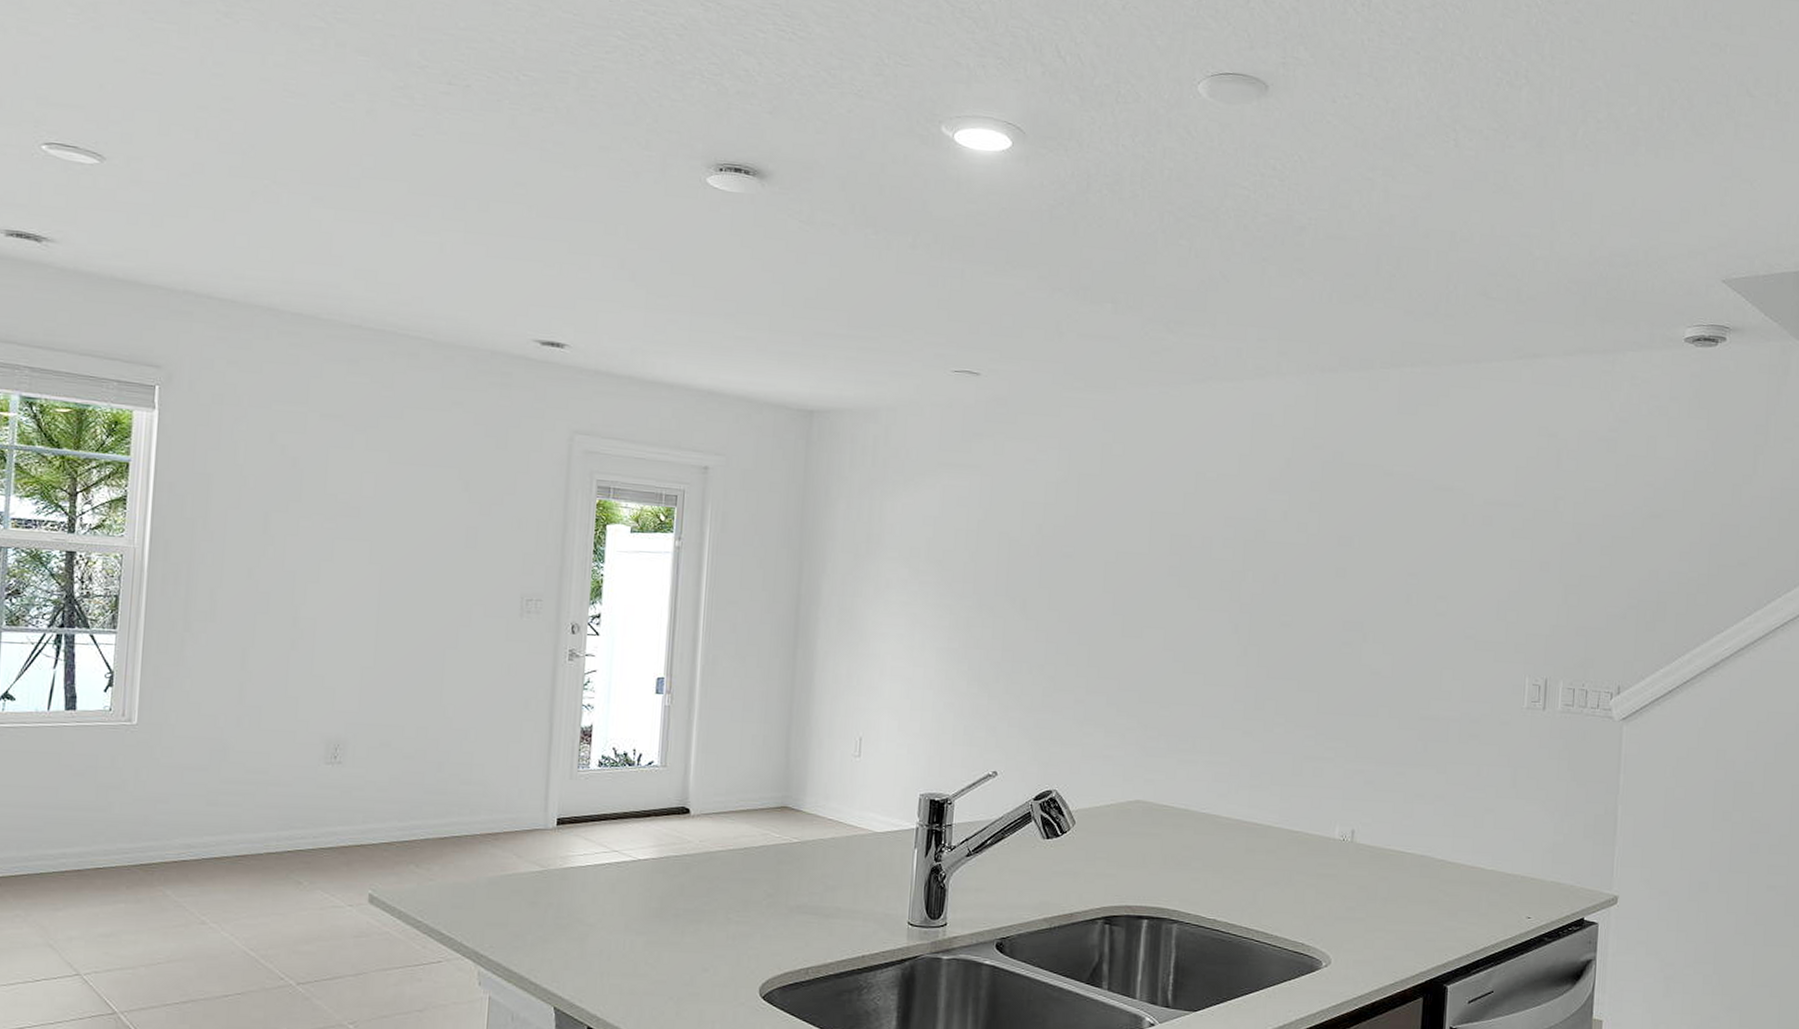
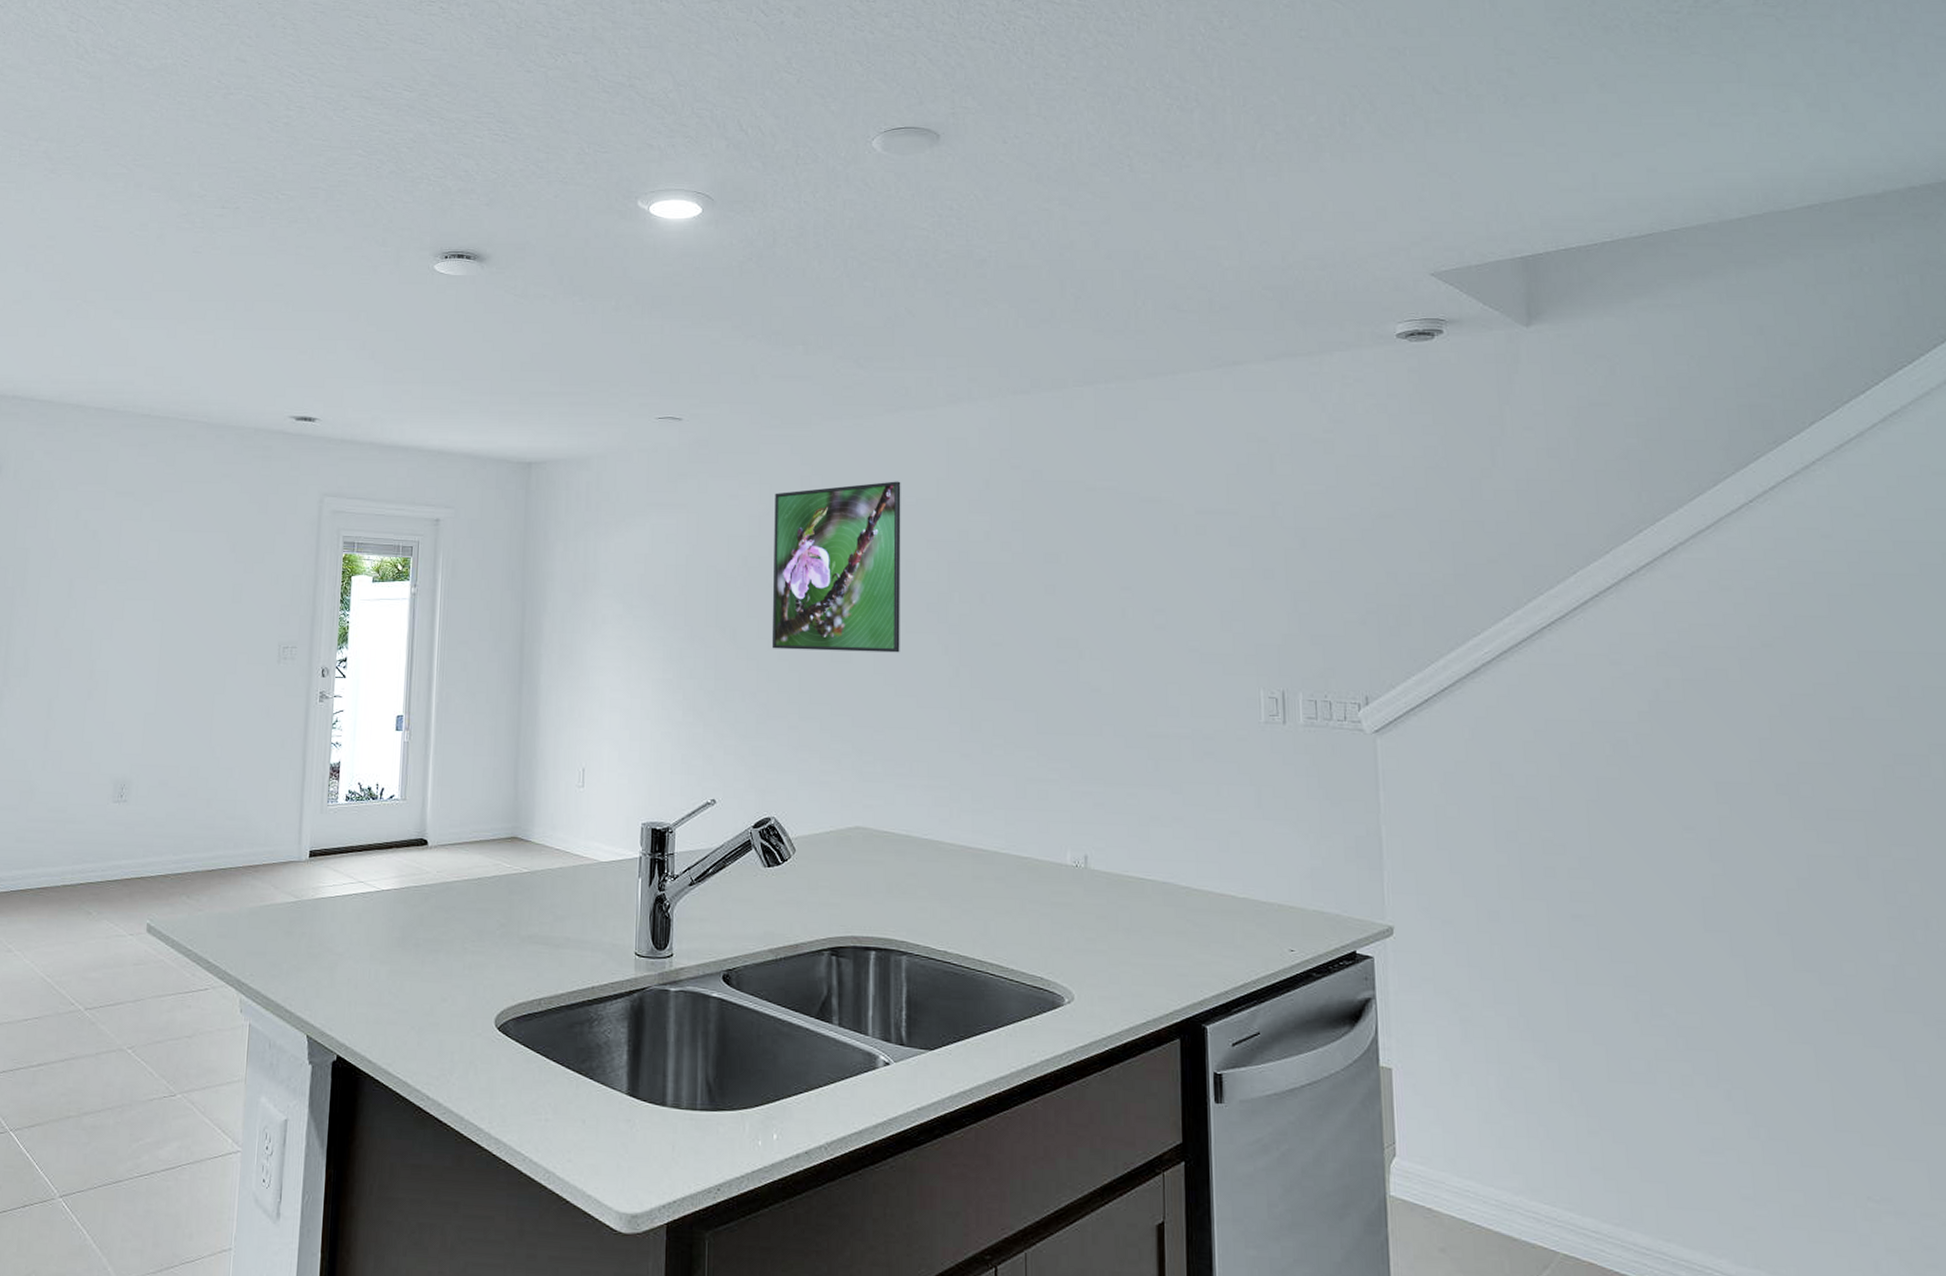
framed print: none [1062,454,1203,630] -> present [771,481,901,653]

